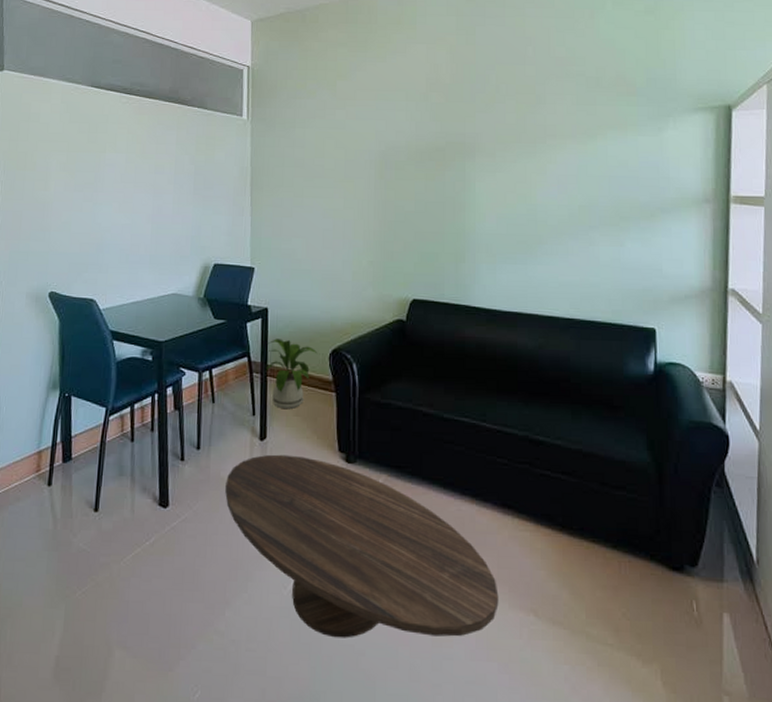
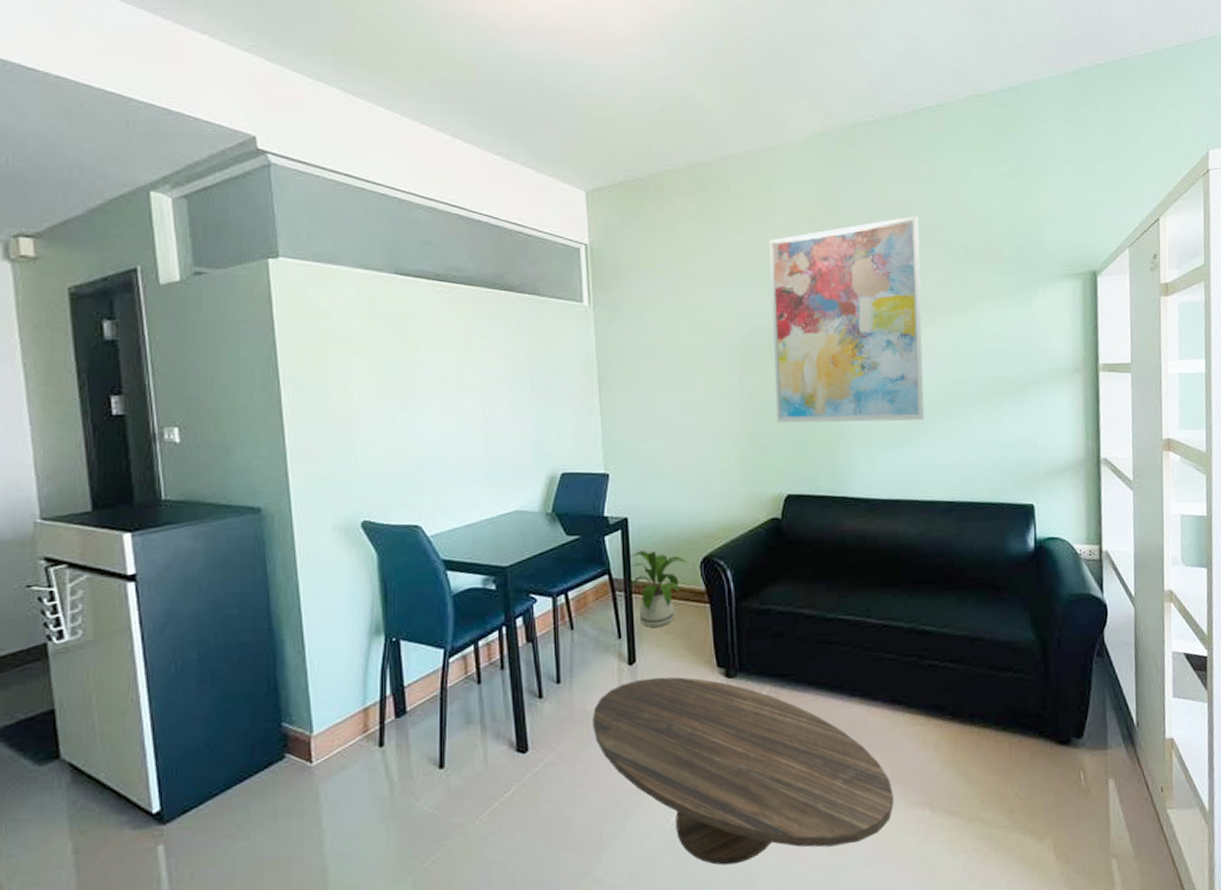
wall art: none [407,48,552,240] -> present [769,216,925,423]

